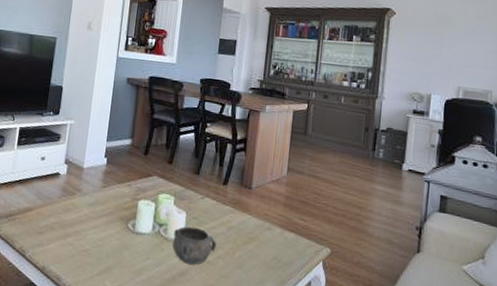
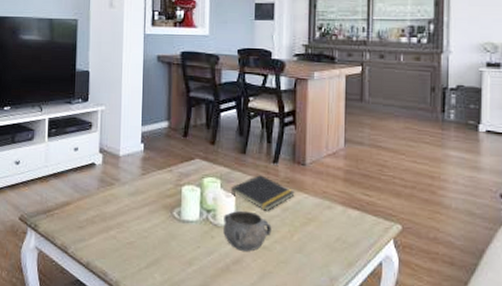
notepad: none [183,195,240,228] -> present [231,175,295,211]

